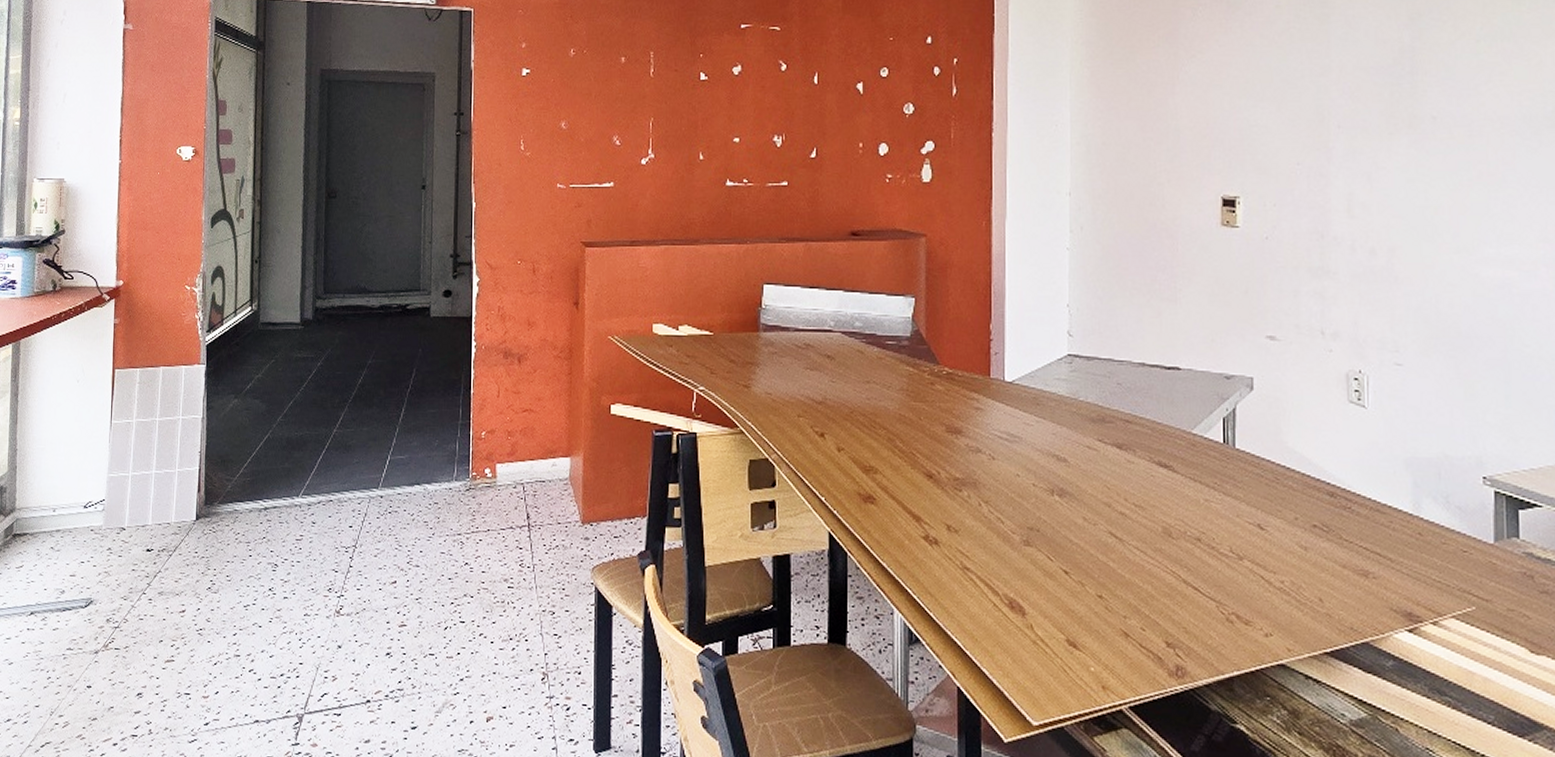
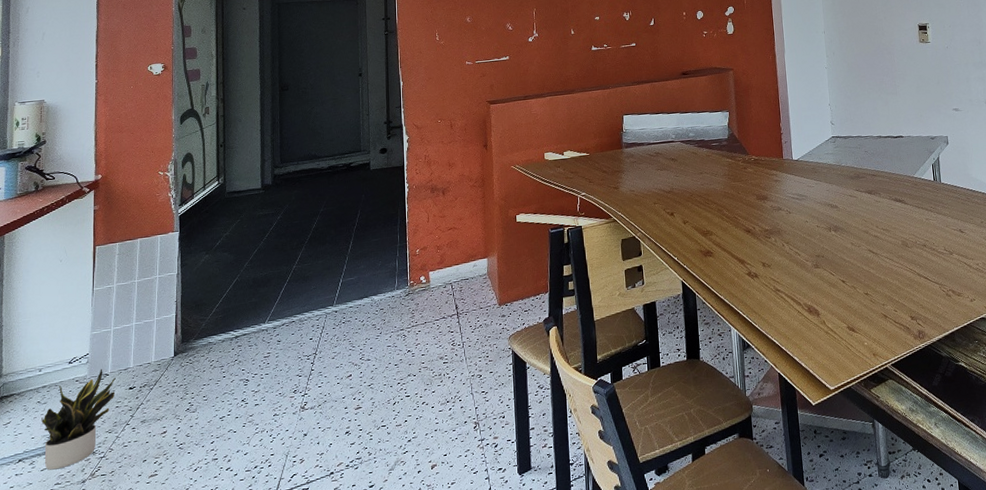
potted plant: none [54,520,133,632] -> present [41,368,116,470]

